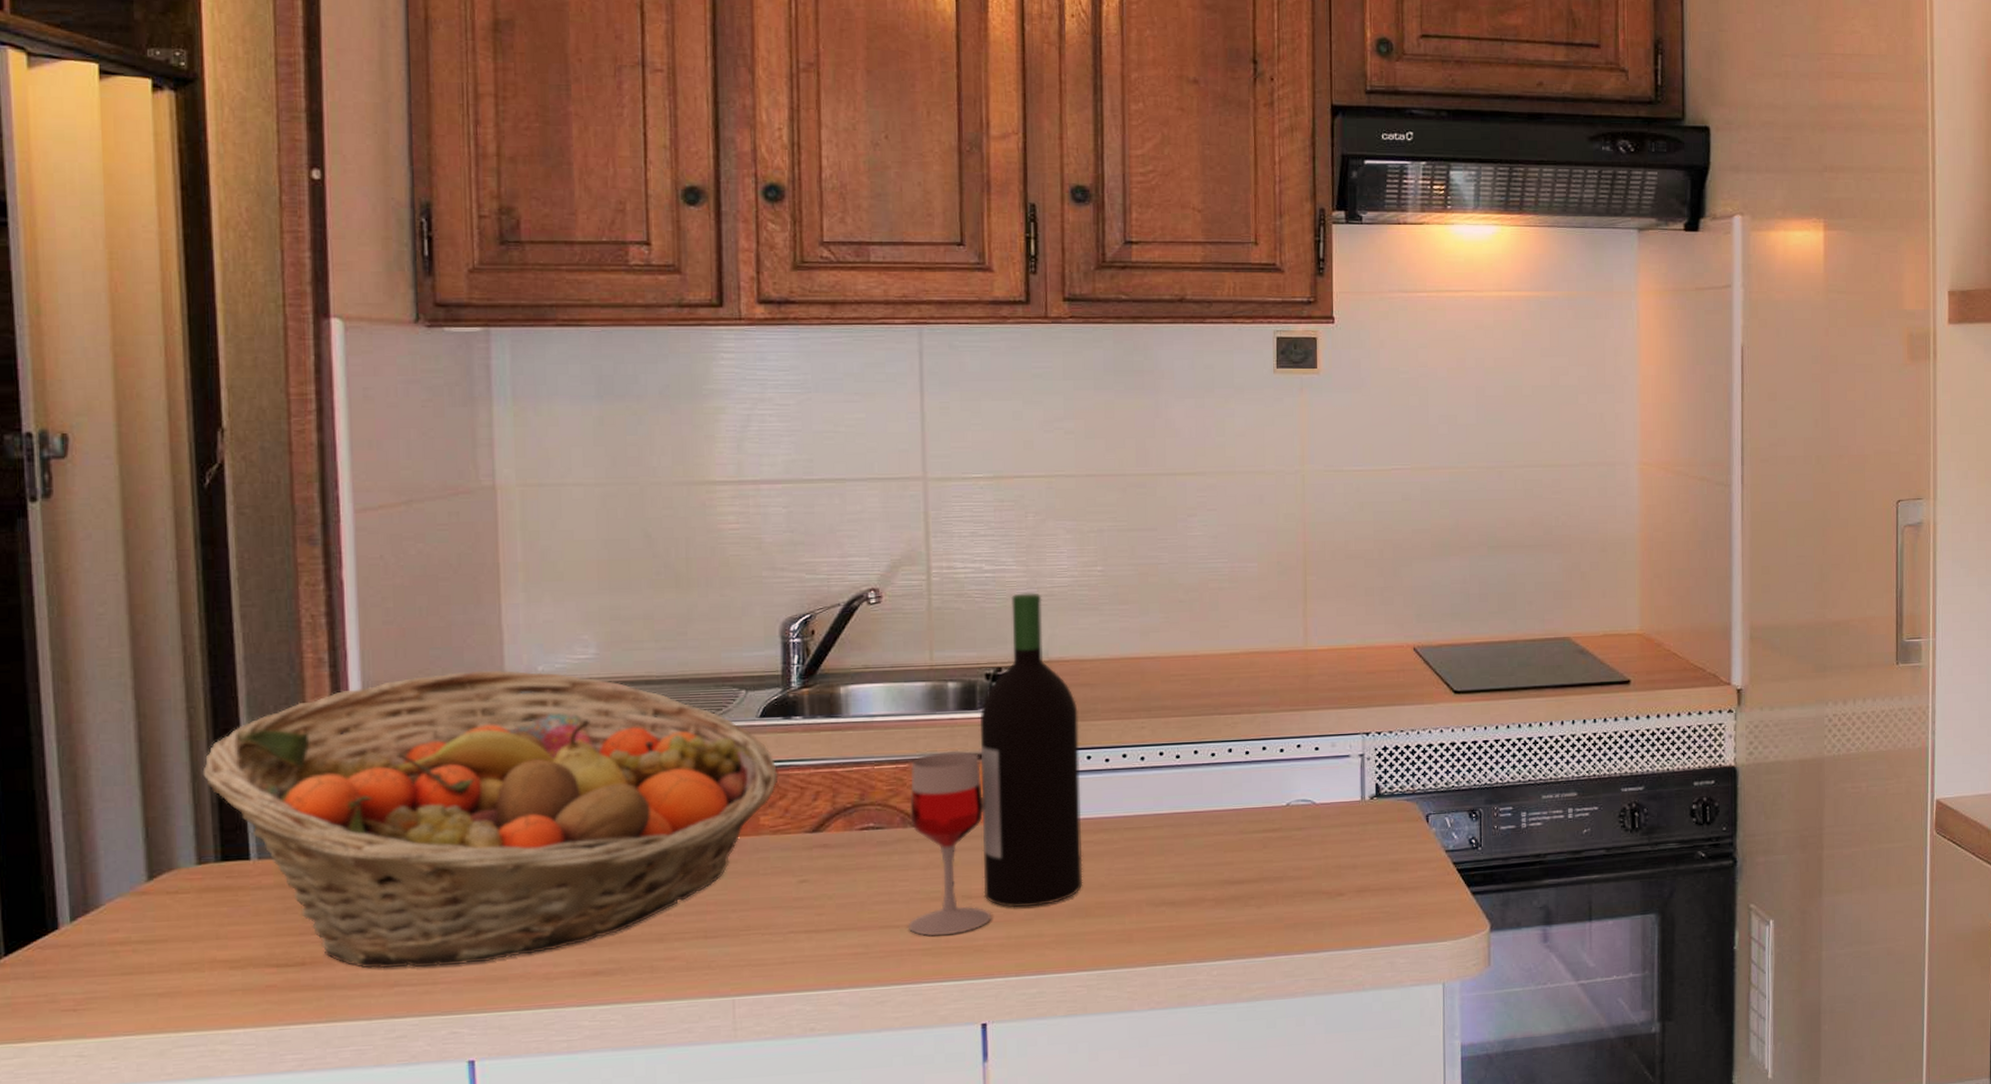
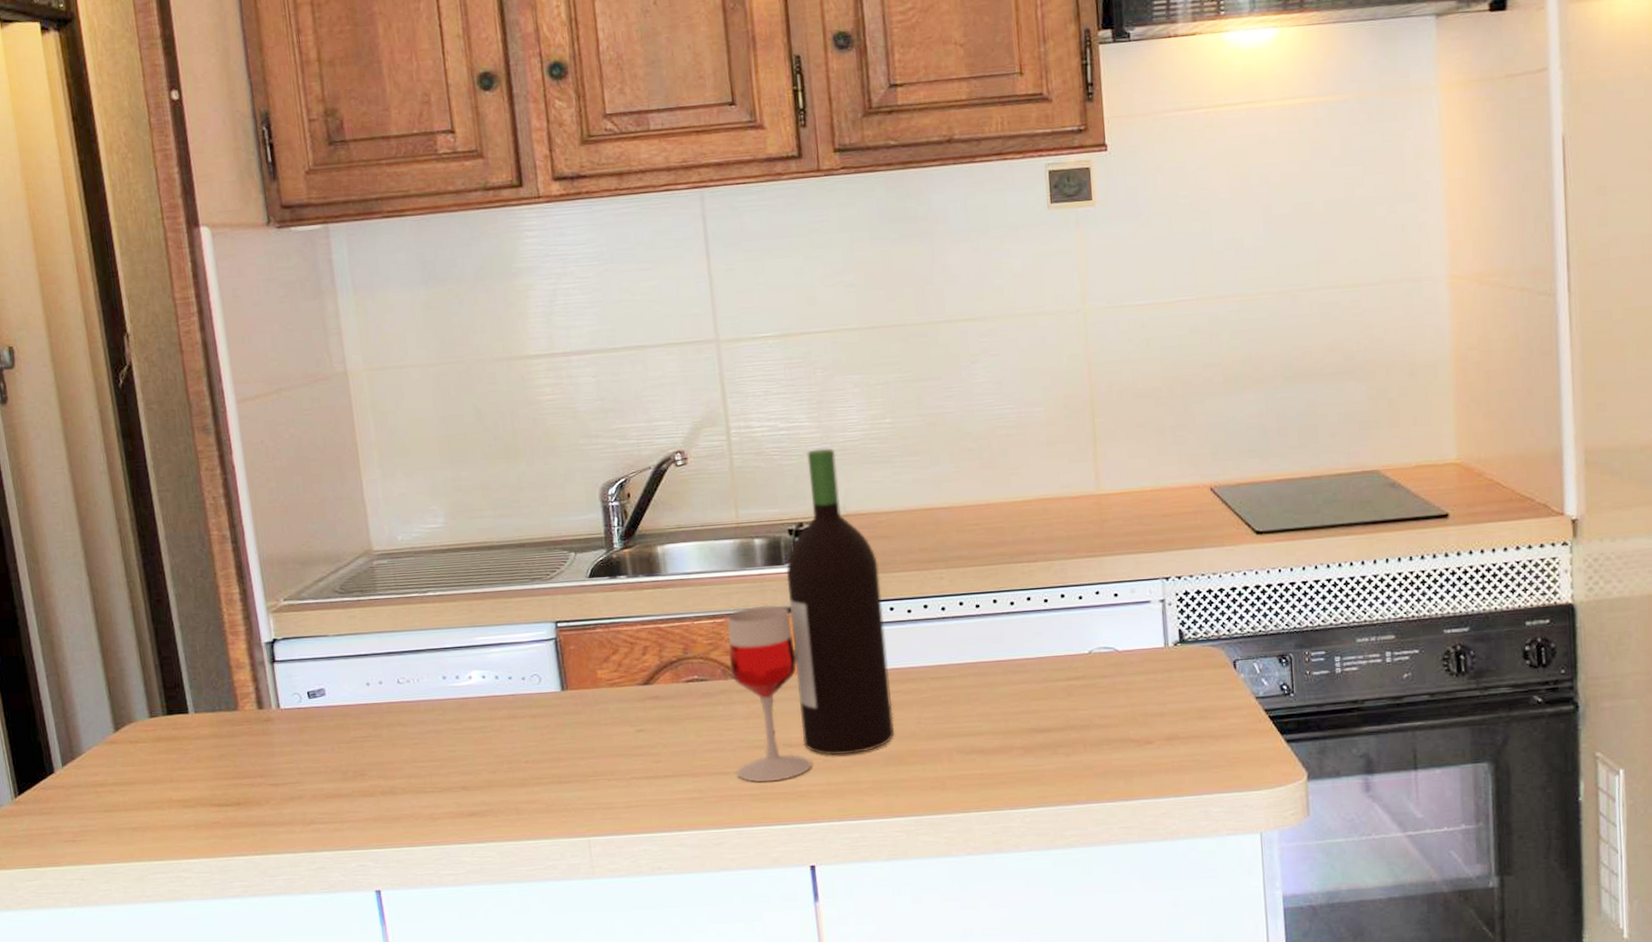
fruit basket: present [202,670,779,969] -> none [145,541,611,809]

